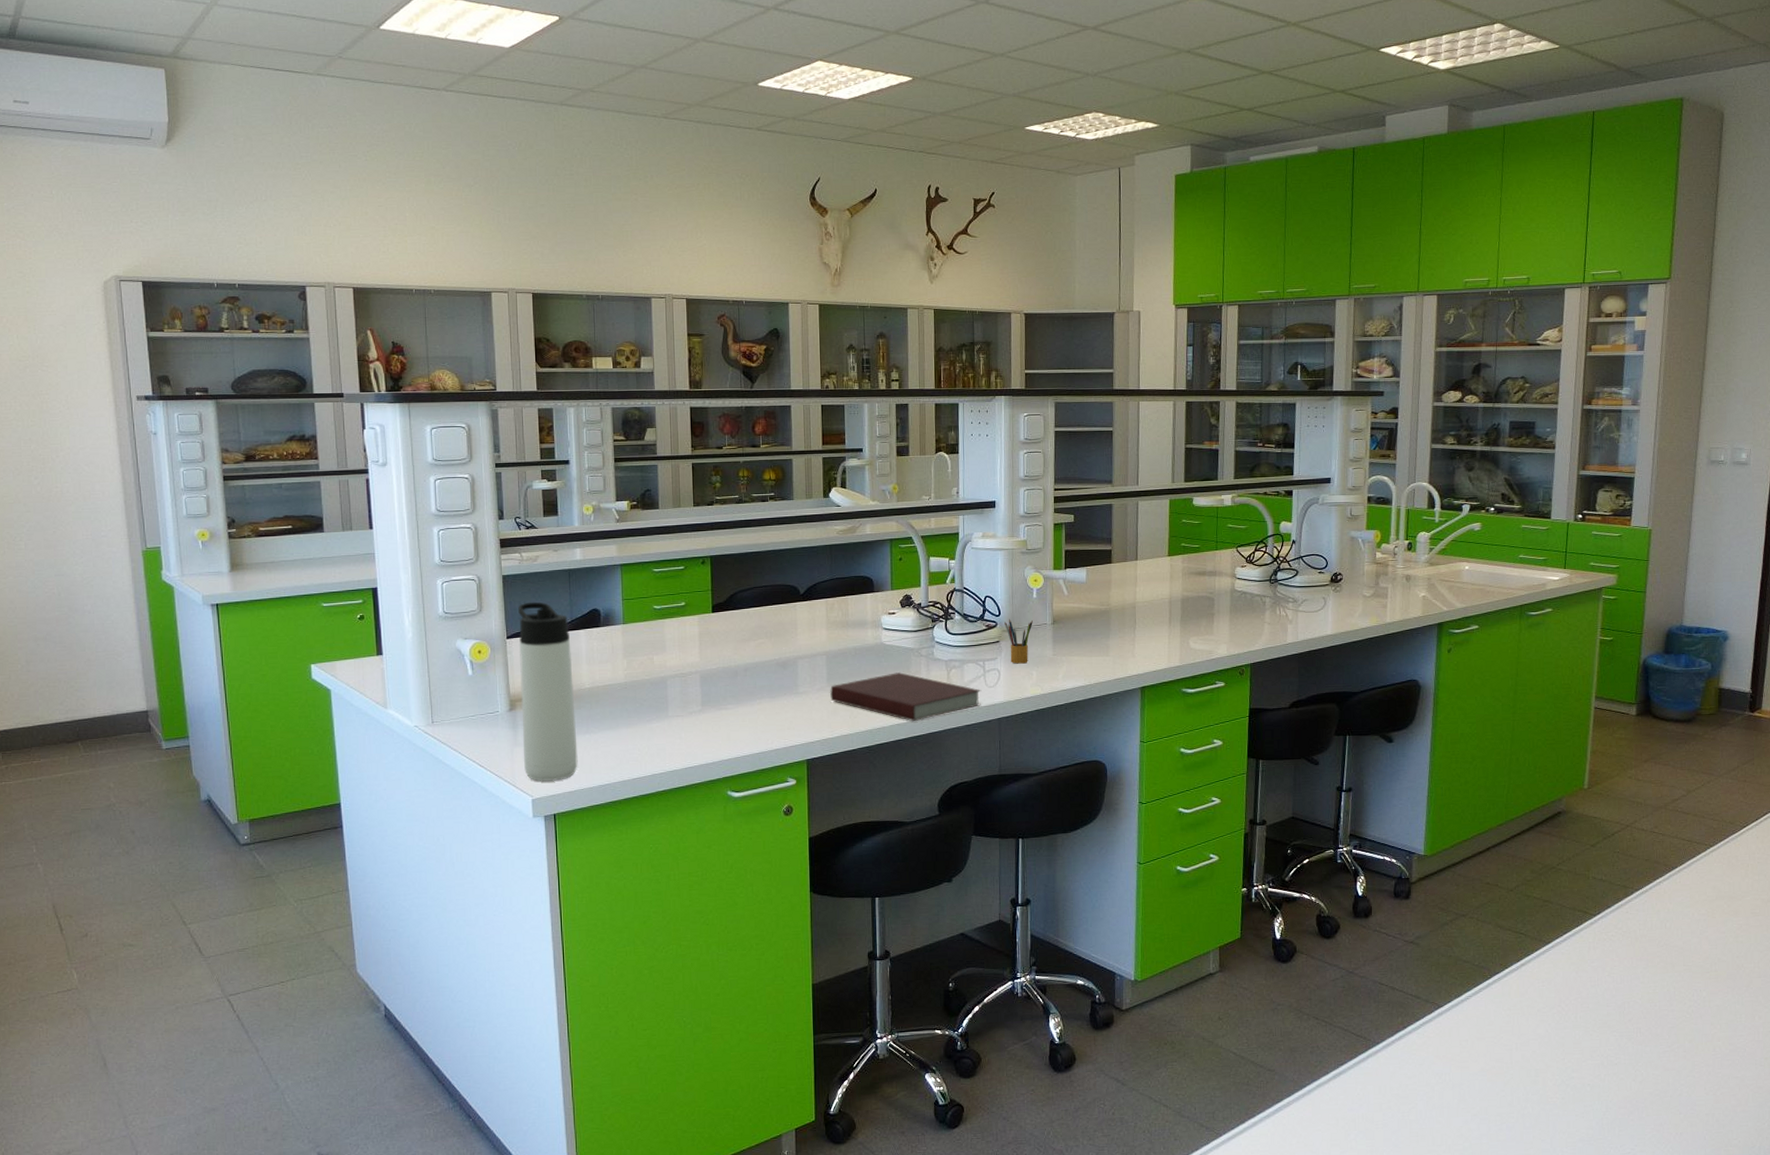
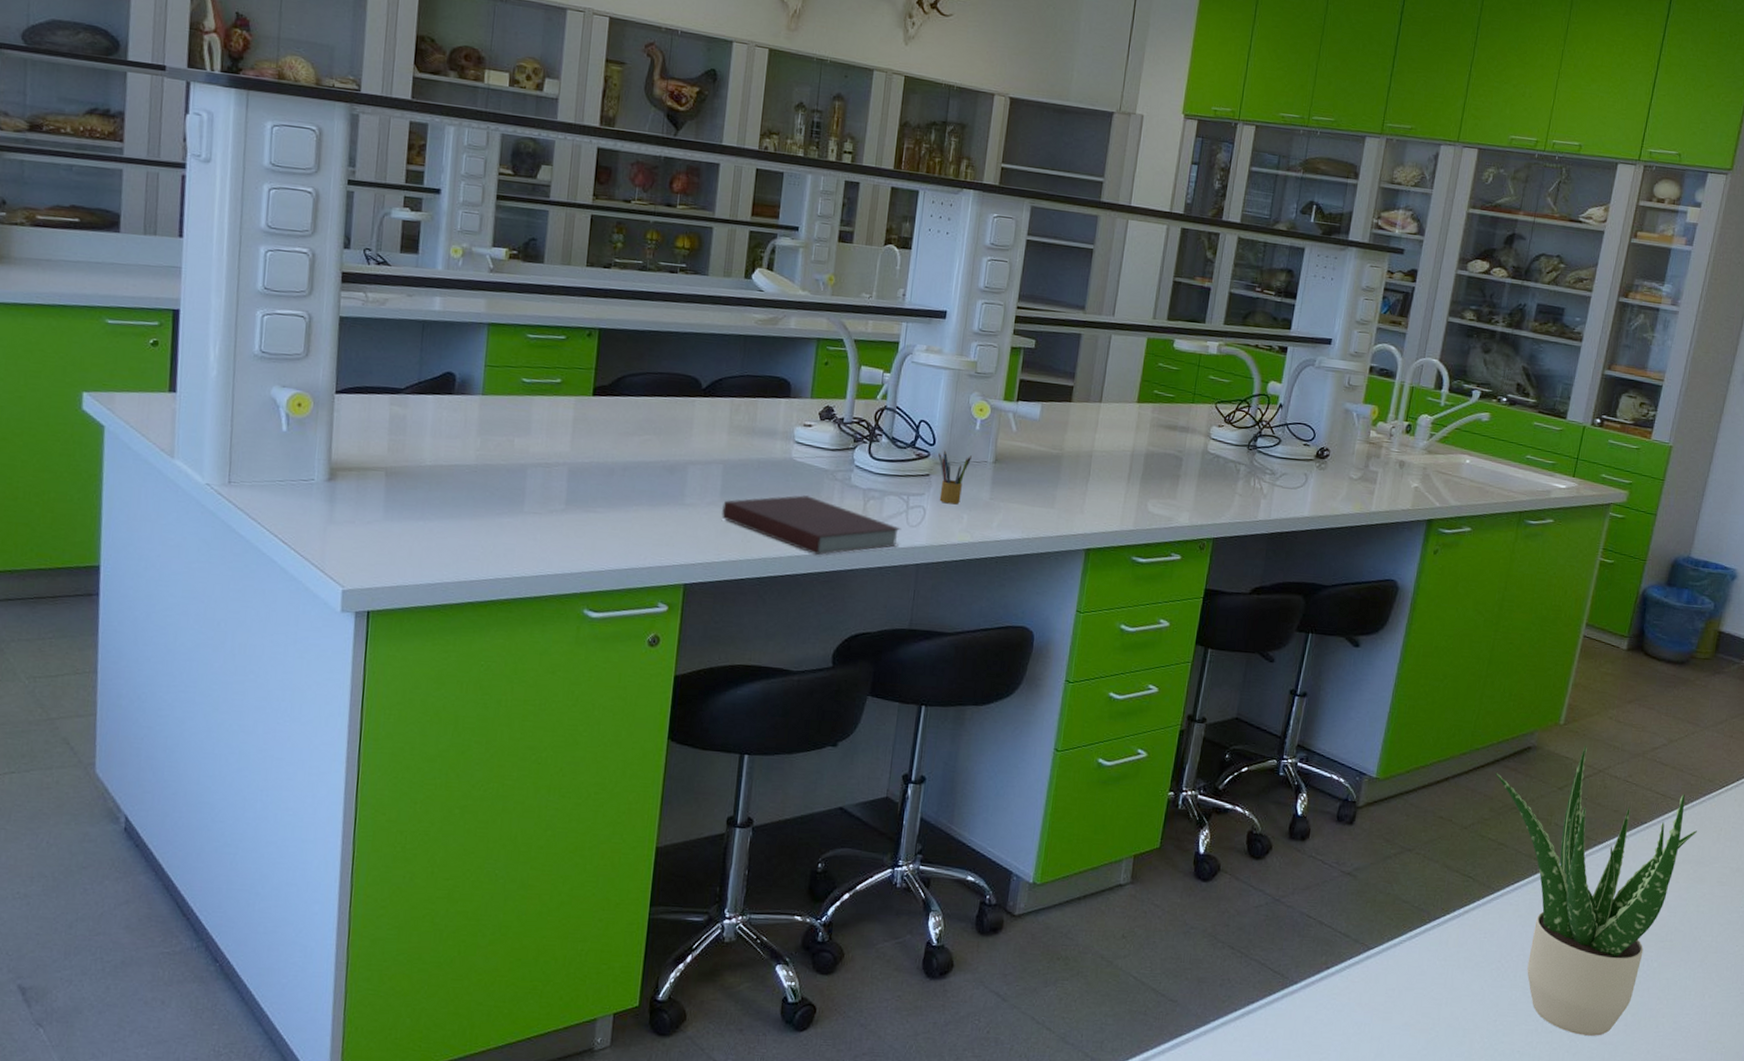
thermos bottle: present [518,601,578,782] -> none [337,353,415,572]
potted plant: none [1531,804,1725,1065] -> present [1494,745,1697,1036]

